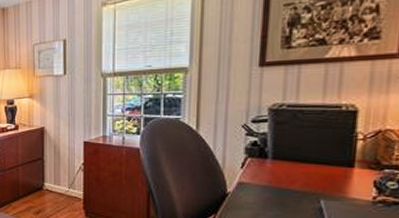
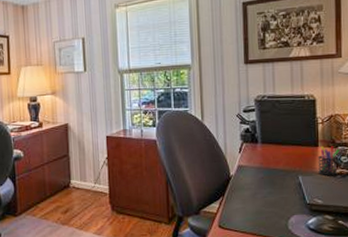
pen holder: none [350,168,387,204] -> present [318,146,340,176]

